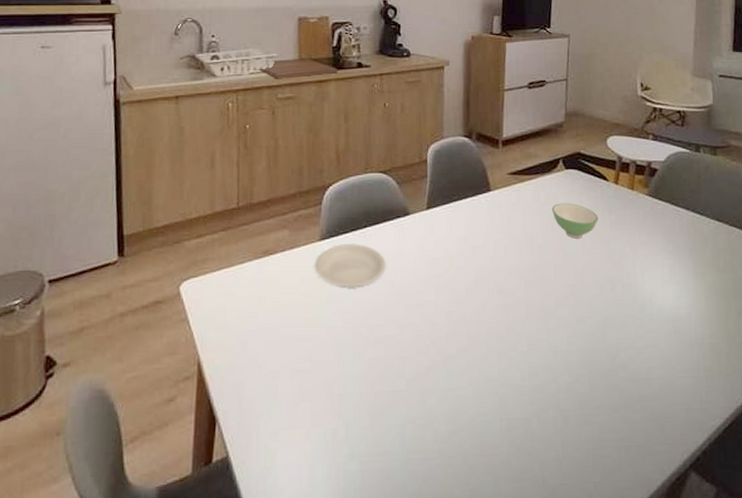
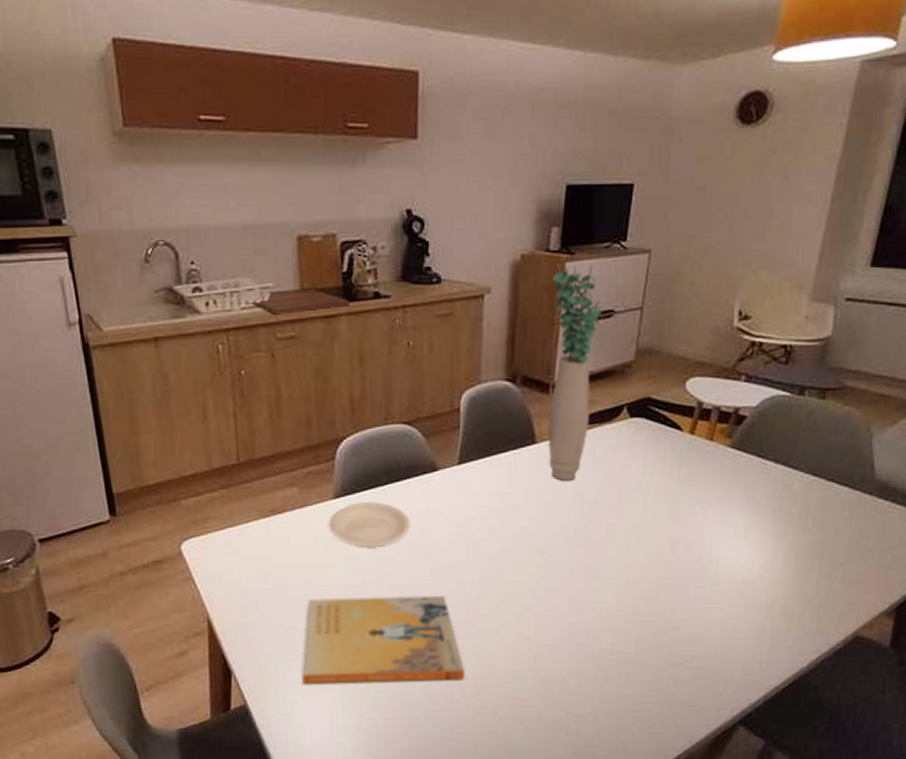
book: none [284,335,436,433] -> present [302,595,464,685]
vase: none [496,42,537,225] -> present [548,262,603,481]
bowl: present [552,203,598,239] -> none [609,456,665,496]

